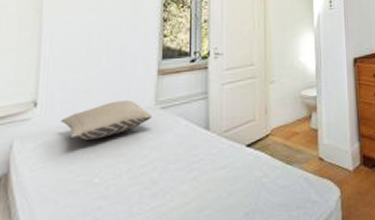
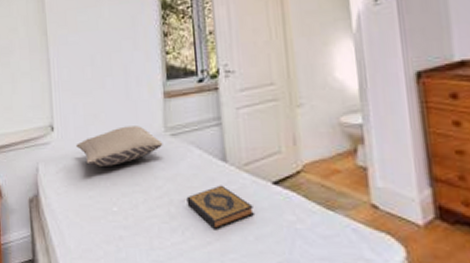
hardback book: none [170,150,229,190] -> present [186,185,254,229]

